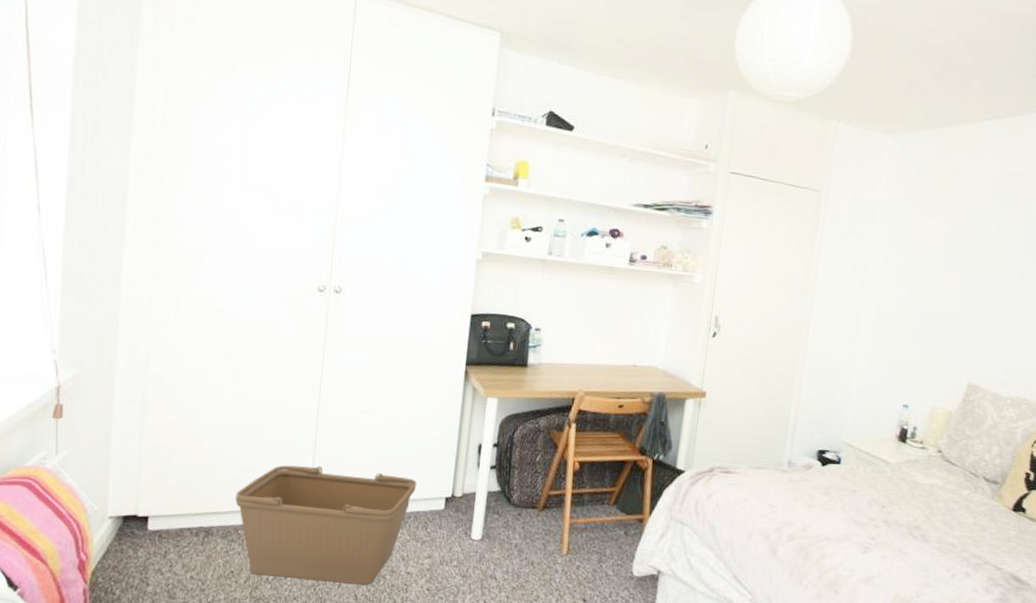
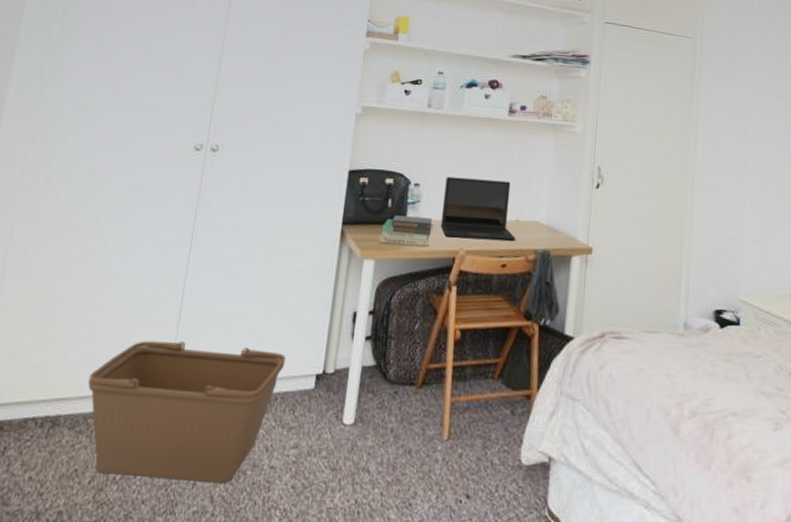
books: none [501,358,554,387] -> present [379,215,434,246]
laptop: none [561,322,633,384] -> present [440,176,516,241]

